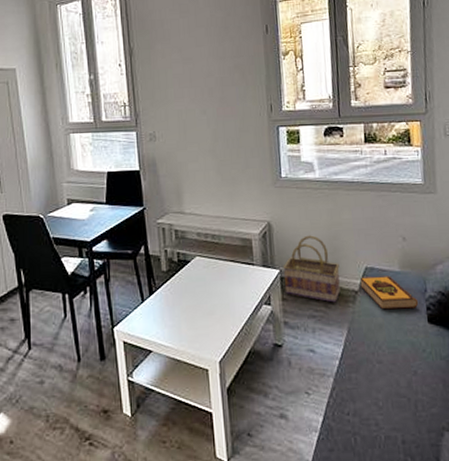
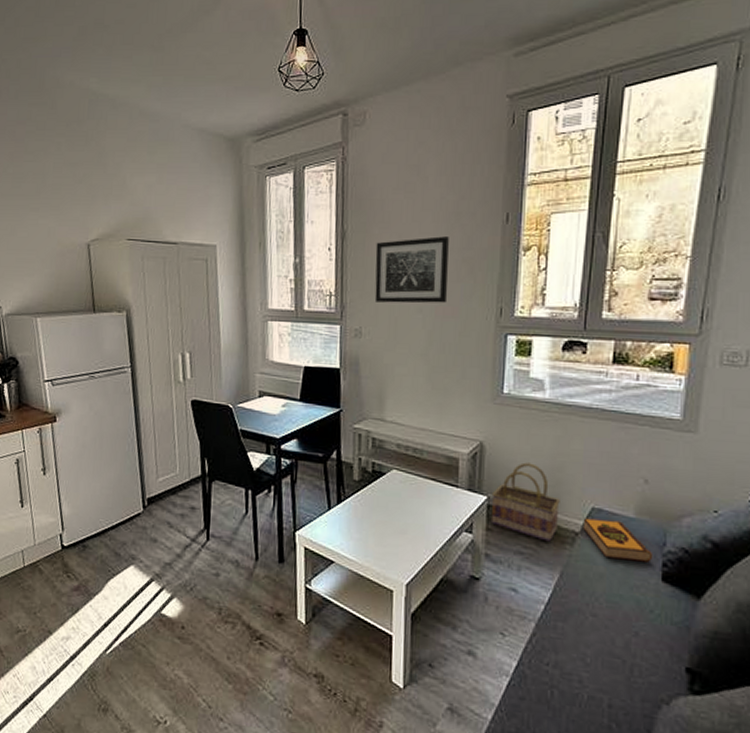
wall art: none [160,48,226,109] -> present [374,236,449,304]

